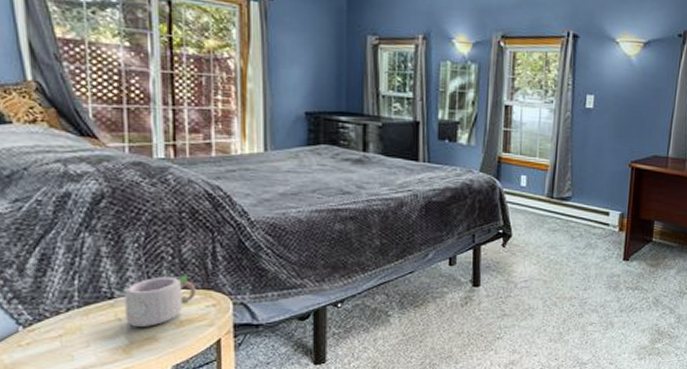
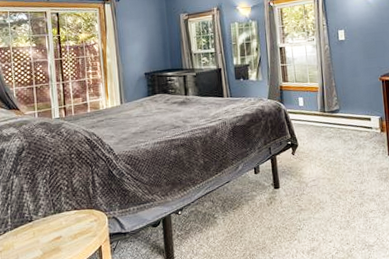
mug: present [119,275,196,327] -> none [36,199,84,241]

